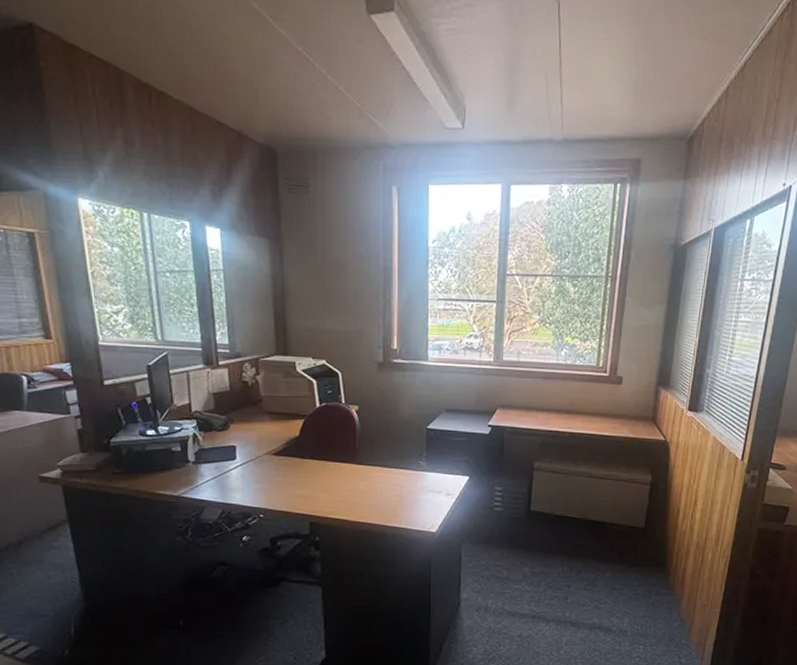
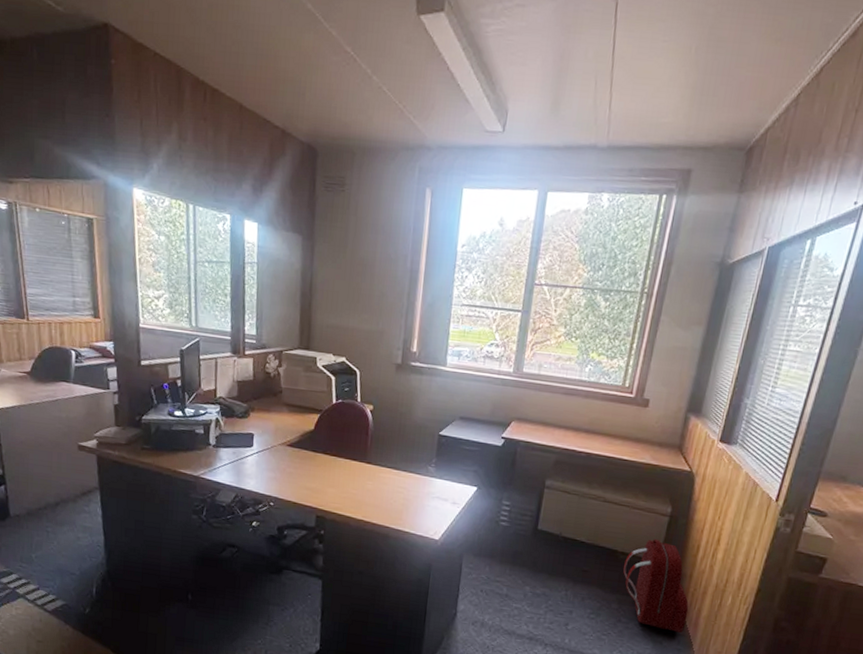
backpack: none [613,507,675,592] -> present [623,539,689,633]

